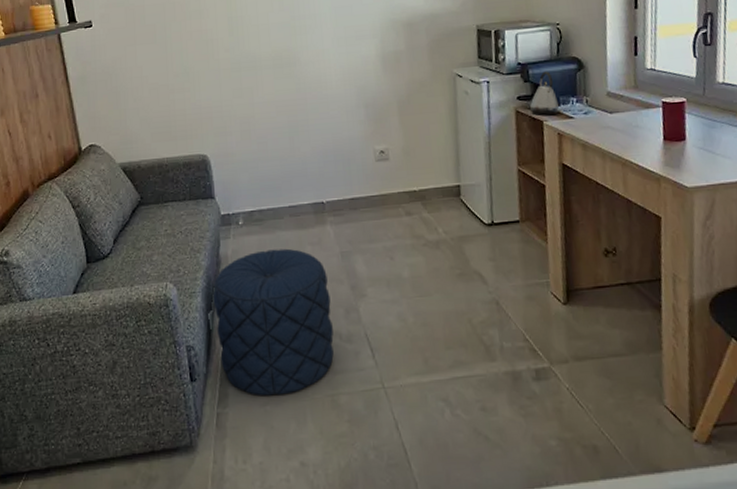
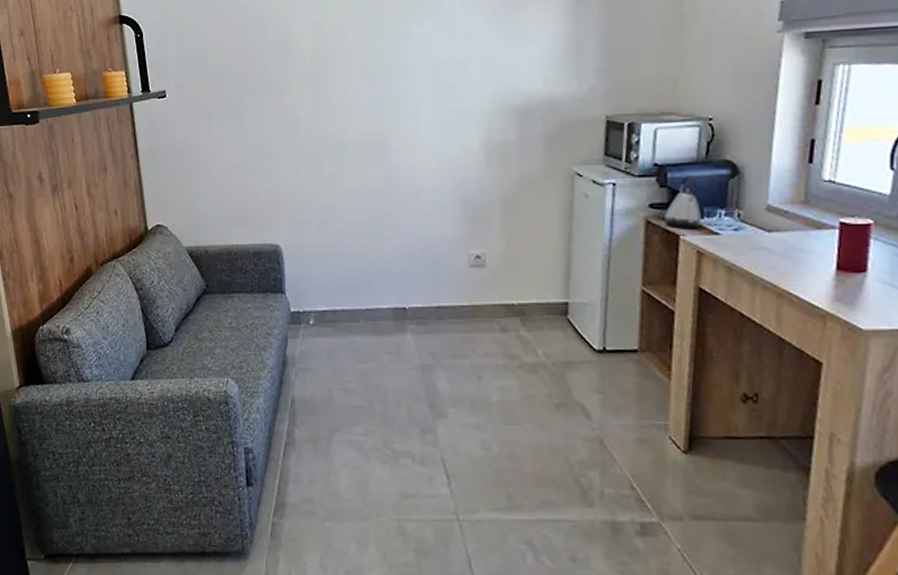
pouf: present [212,248,334,396] -> none [276,354,405,513]

